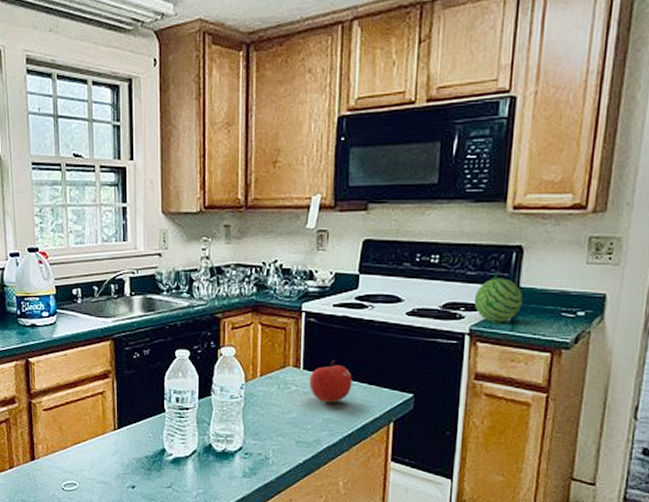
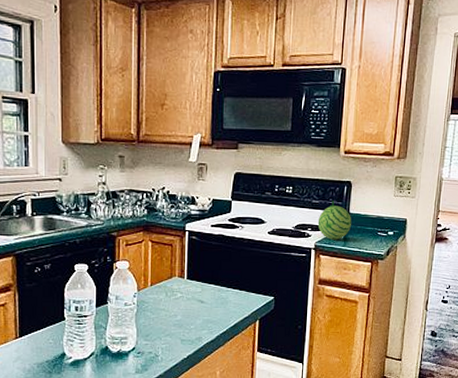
fruit: present [309,359,352,403] -> none [192,270,227,307]

